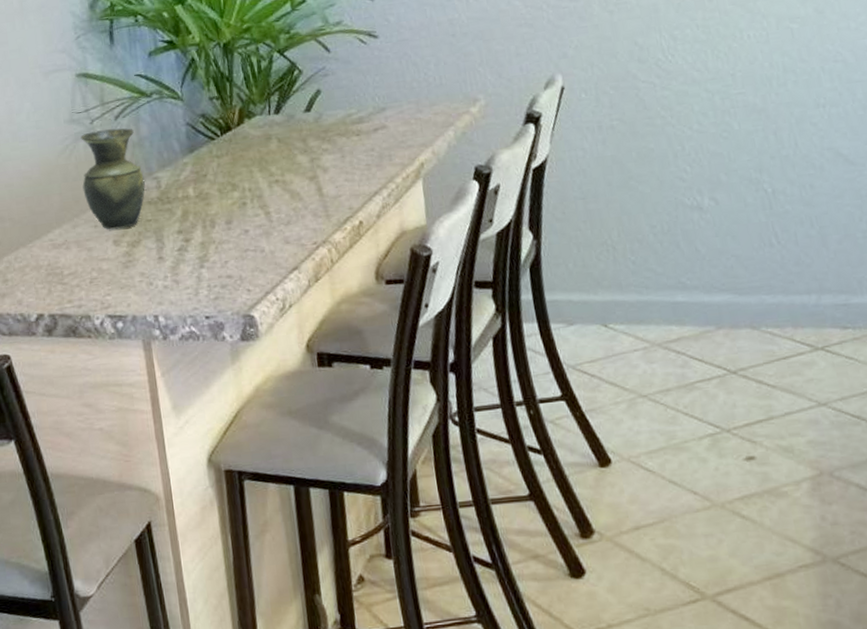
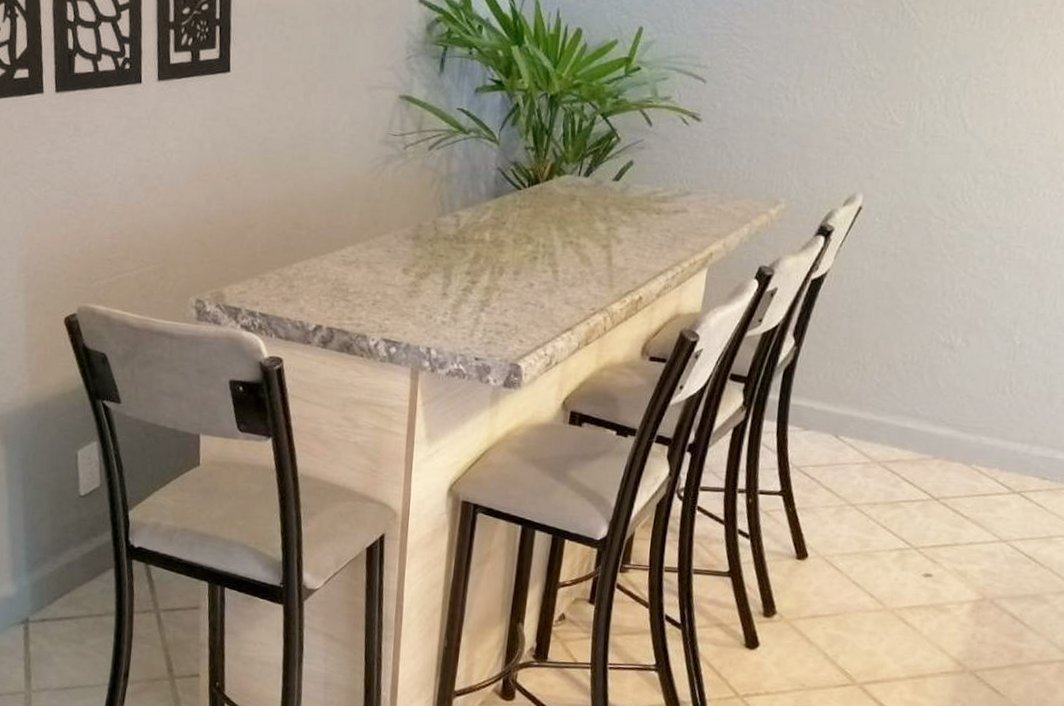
vase: present [80,128,145,230] -> none [383,157,445,259]

